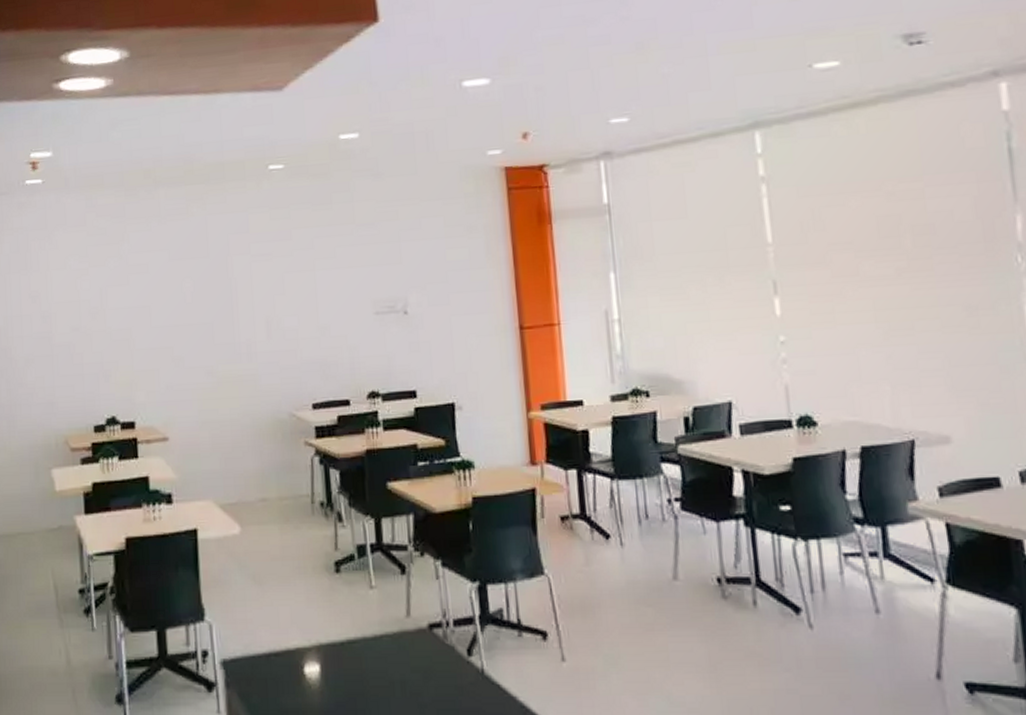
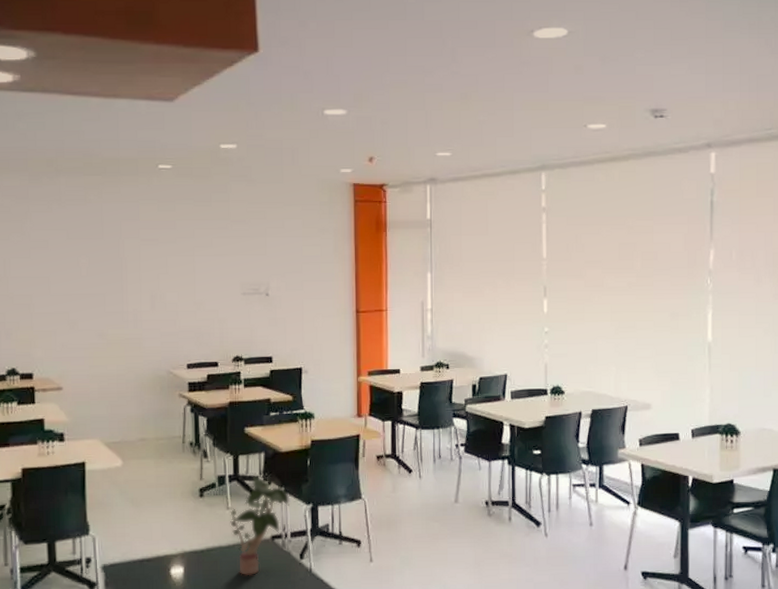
potted plant: none [374,545,450,677] -> present [230,476,290,575]

